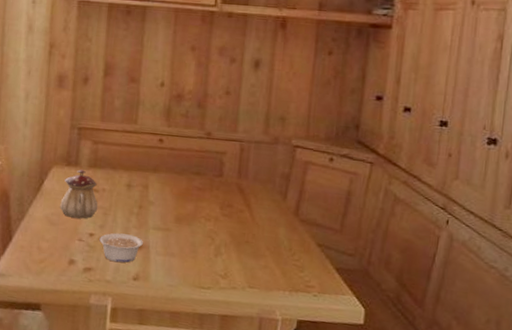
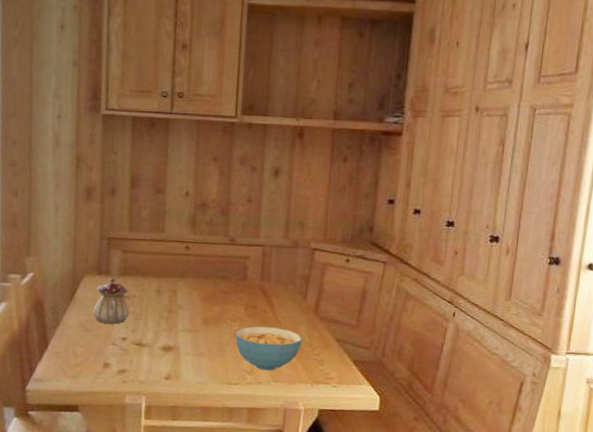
legume: present [99,233,143,263] -> none [132,336,173,364]
cereal bowl: none [209,226,281,276] -> present [235,326,302,371]

